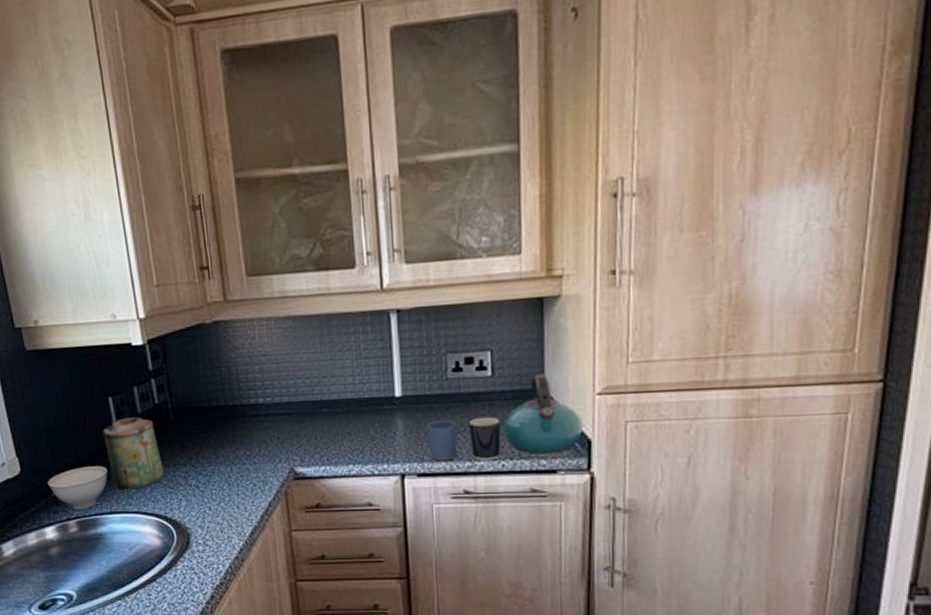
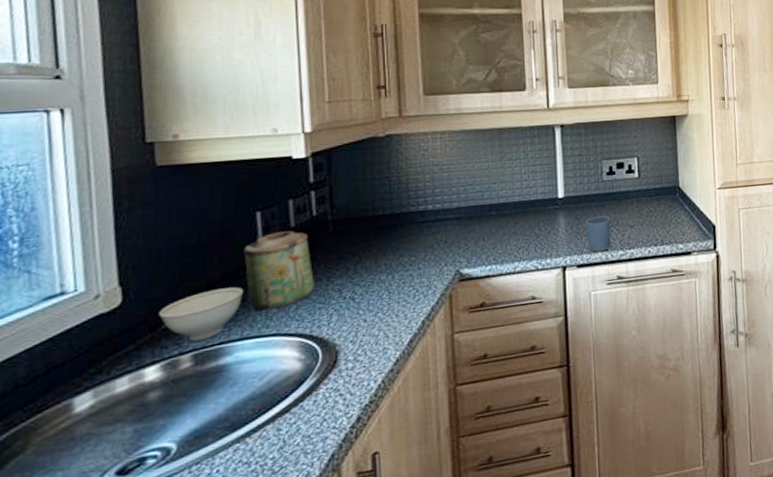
mug: present [469,416,502,461] -> none [620,211,647,249]
kettle: present [503,373,583,454] -> none [648,174,709,240]

